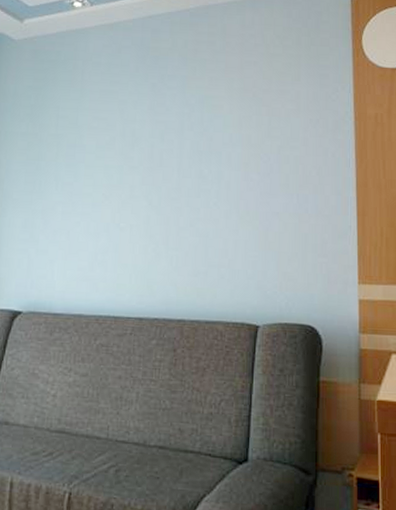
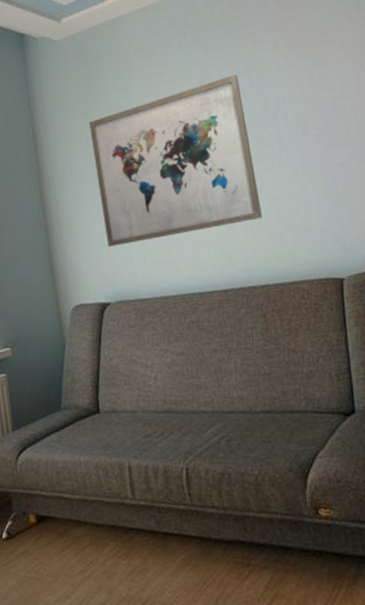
wall art: none [29,106,190,256] -> present [89,74,262,247]

